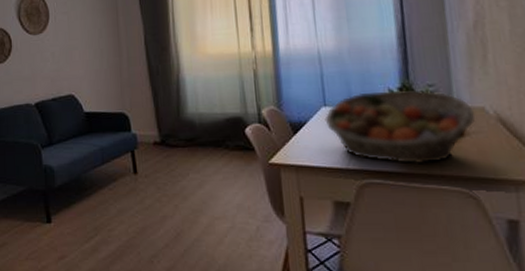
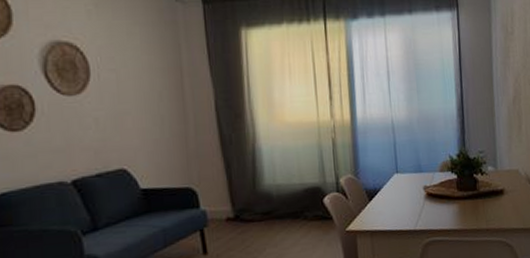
fruit basket: present [324,90,476,165] -> none [396,156,513,222]

